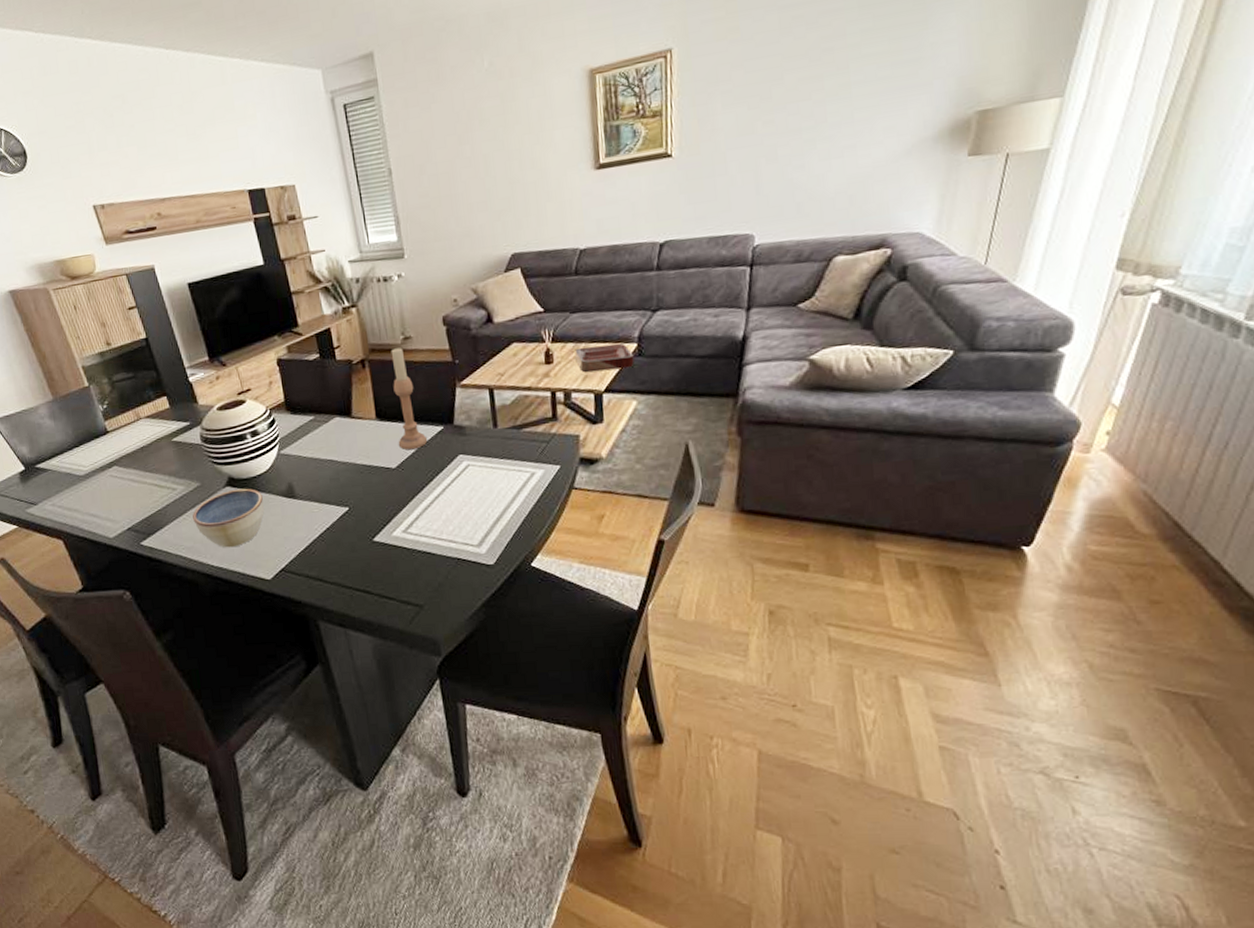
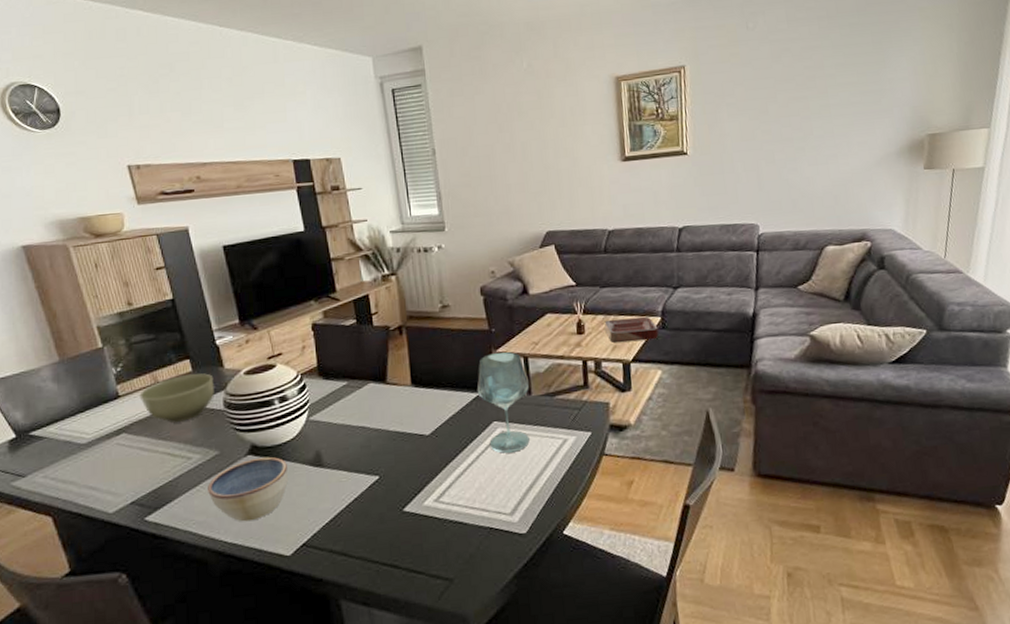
bowl: none [125,409,192,456] -> present [139,373,214,423]
candlestick: present [391,348,428,450] -> none [428,315,463,417]
wine glass: none [441,383,496,487] -> present [476,351,530,453]

